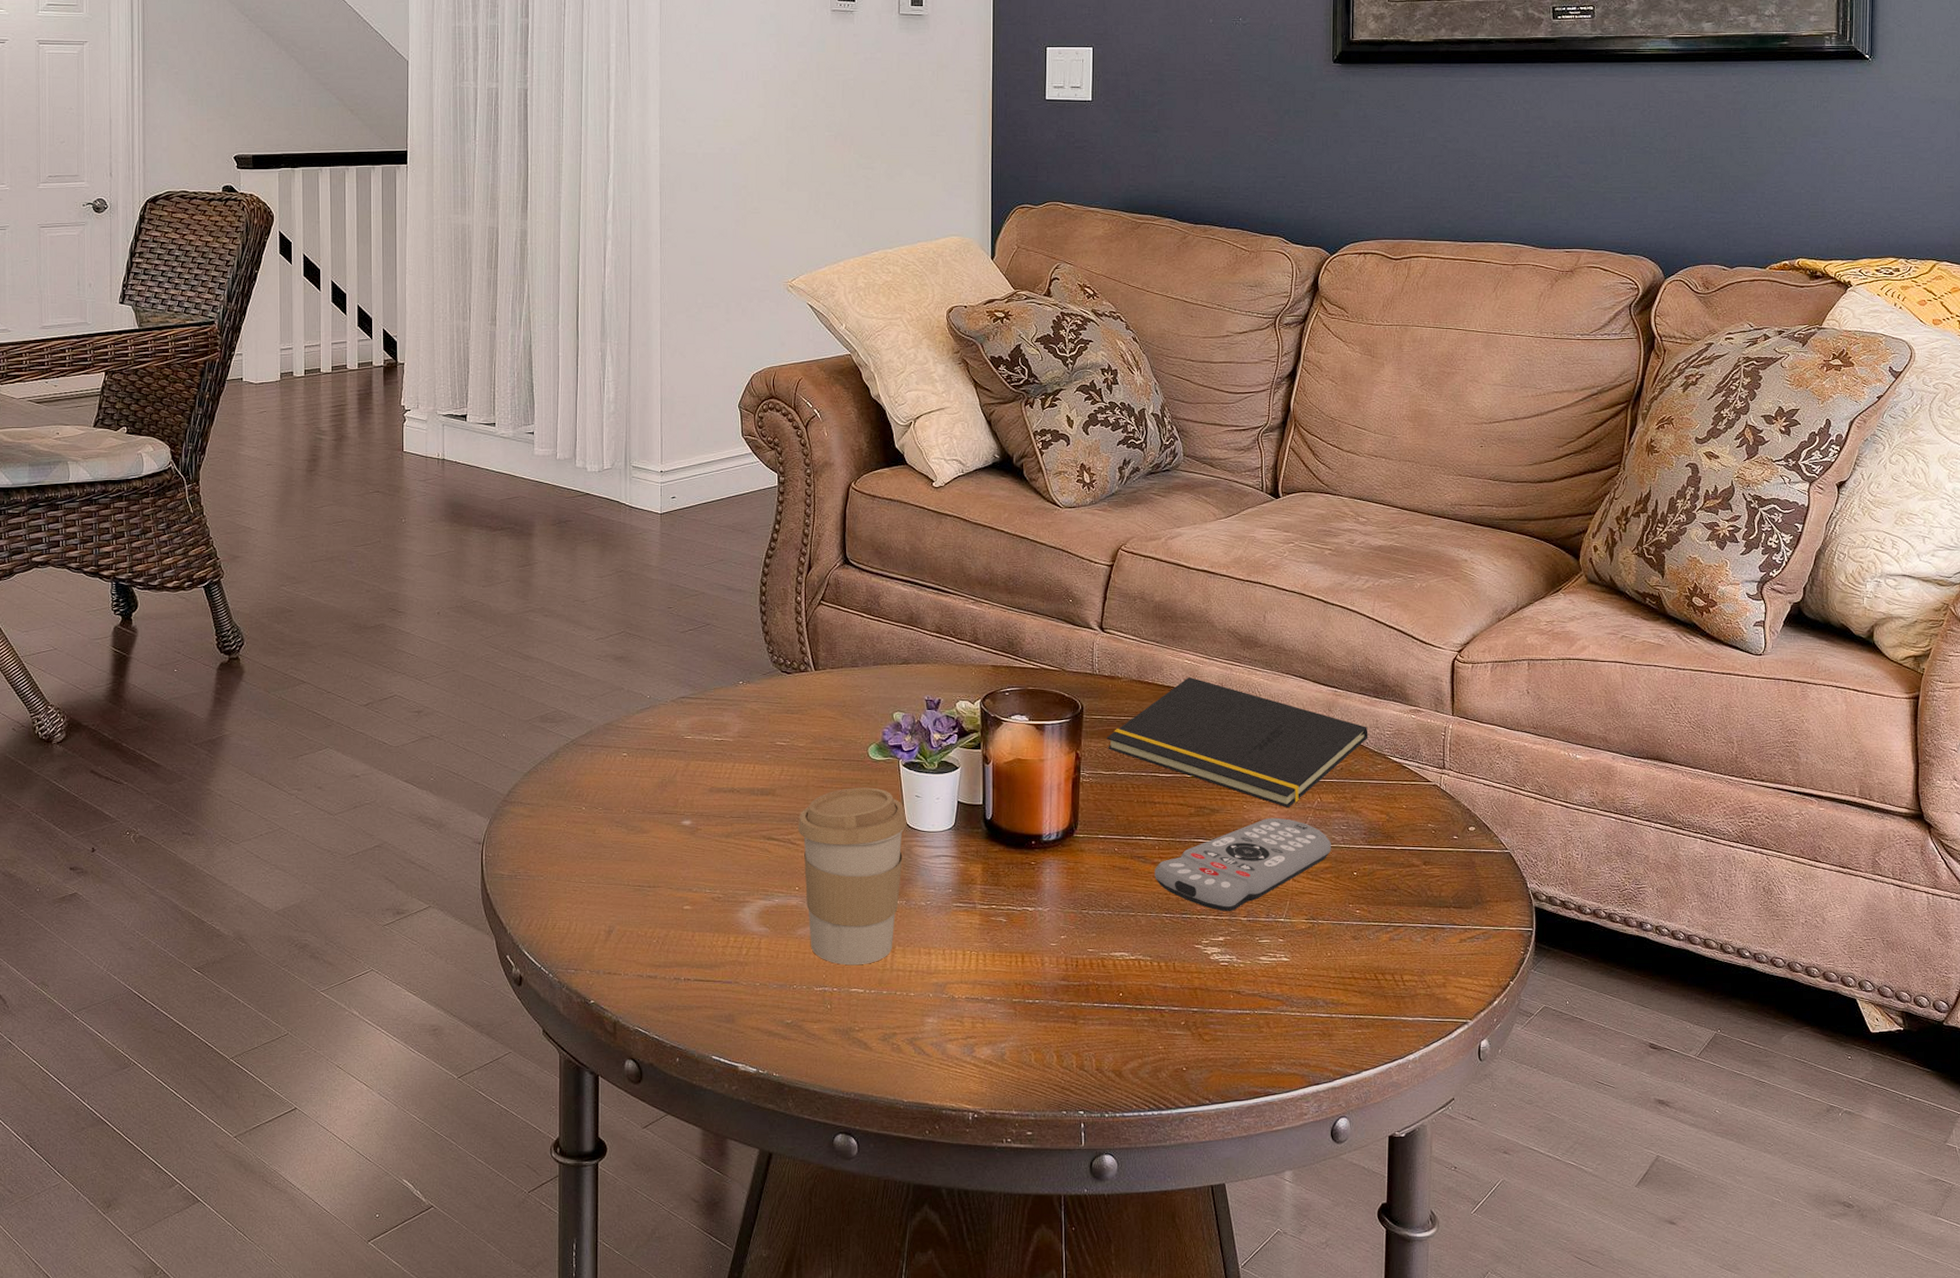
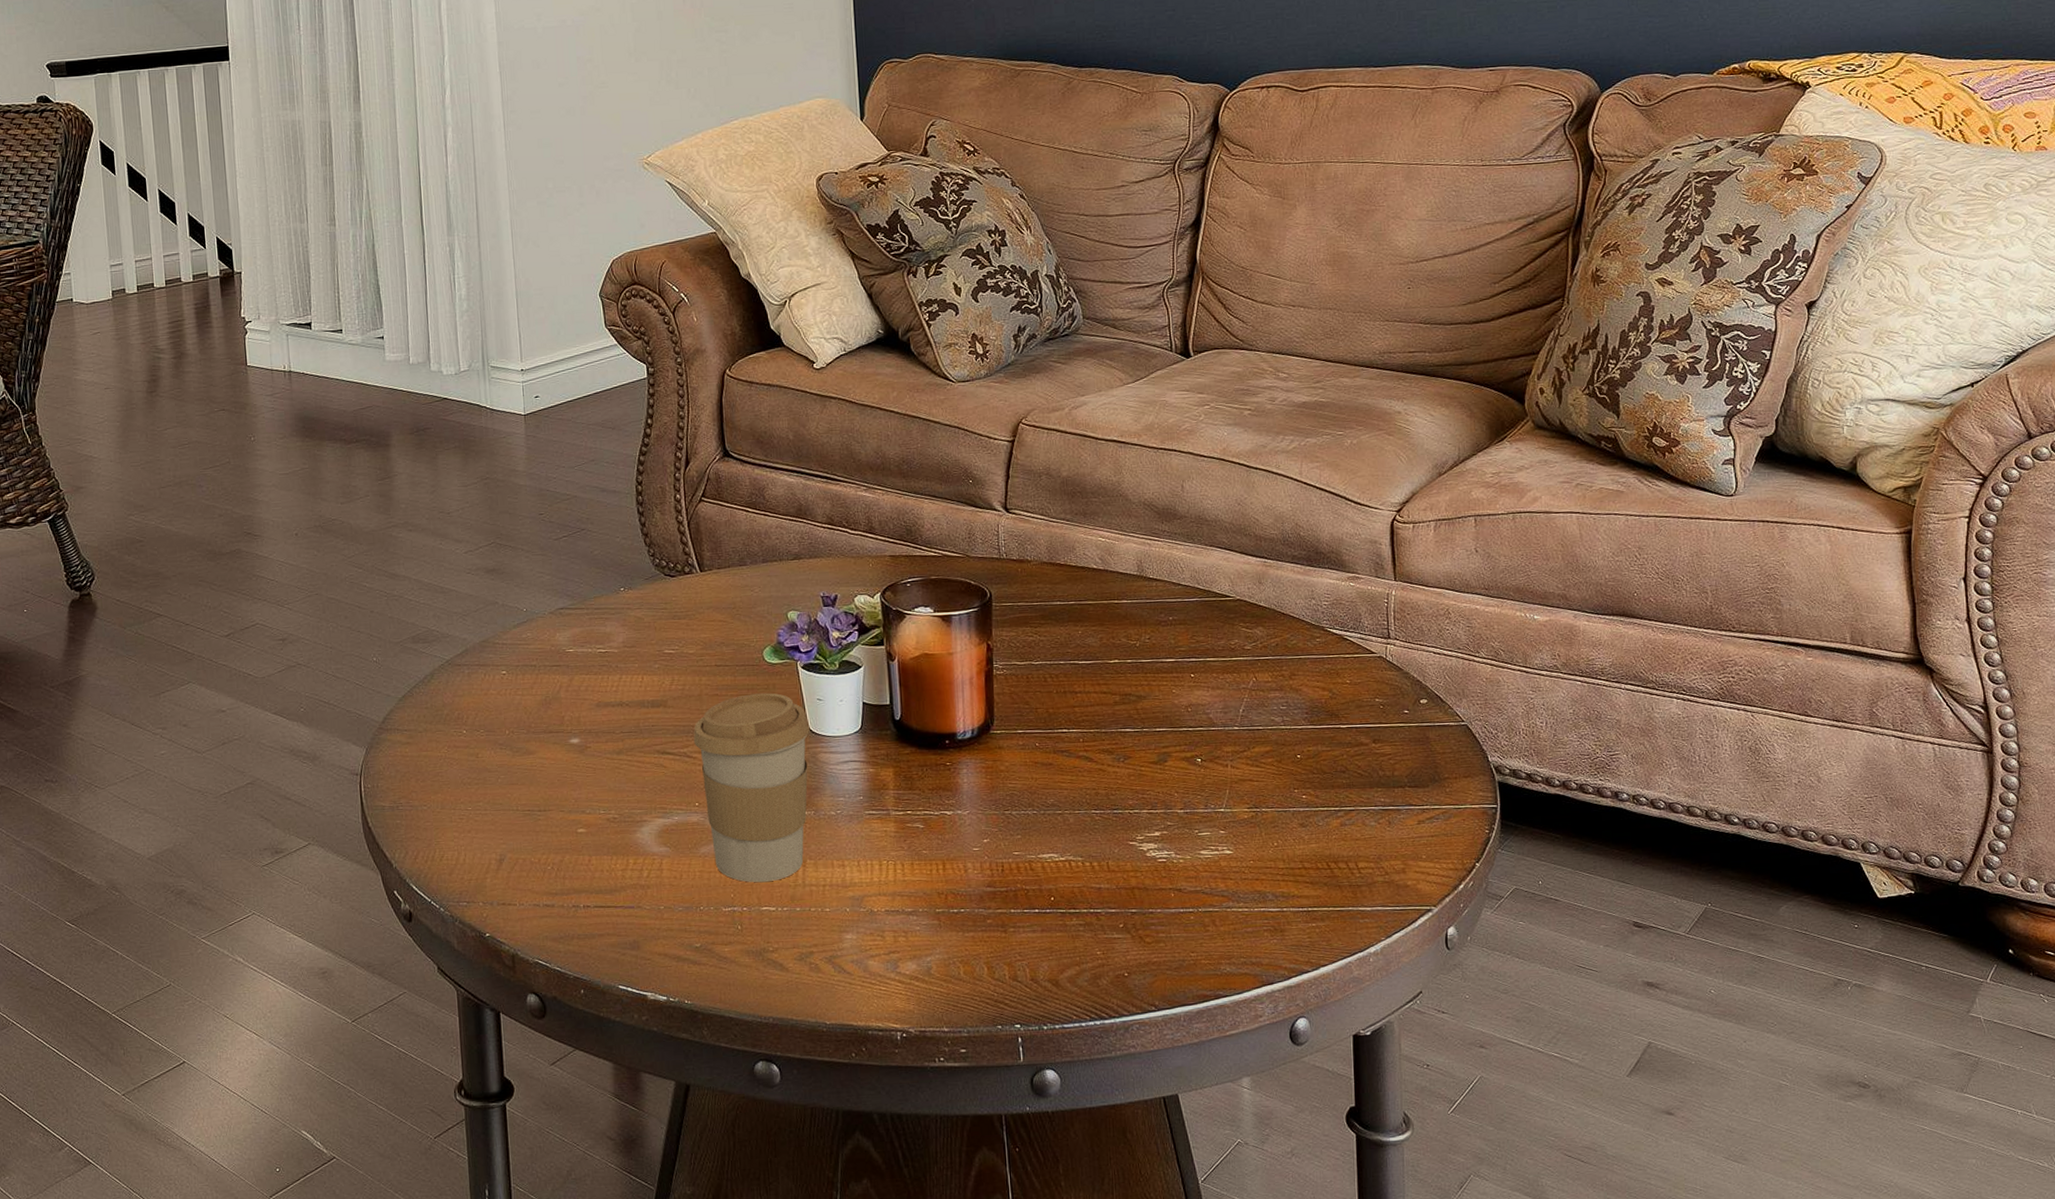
notepad: present [1107,676,1368,808] -> none [1019,555,1304,690]
remote control: present [1155,817,1331,912] -> none [1080,701,1271,805]

